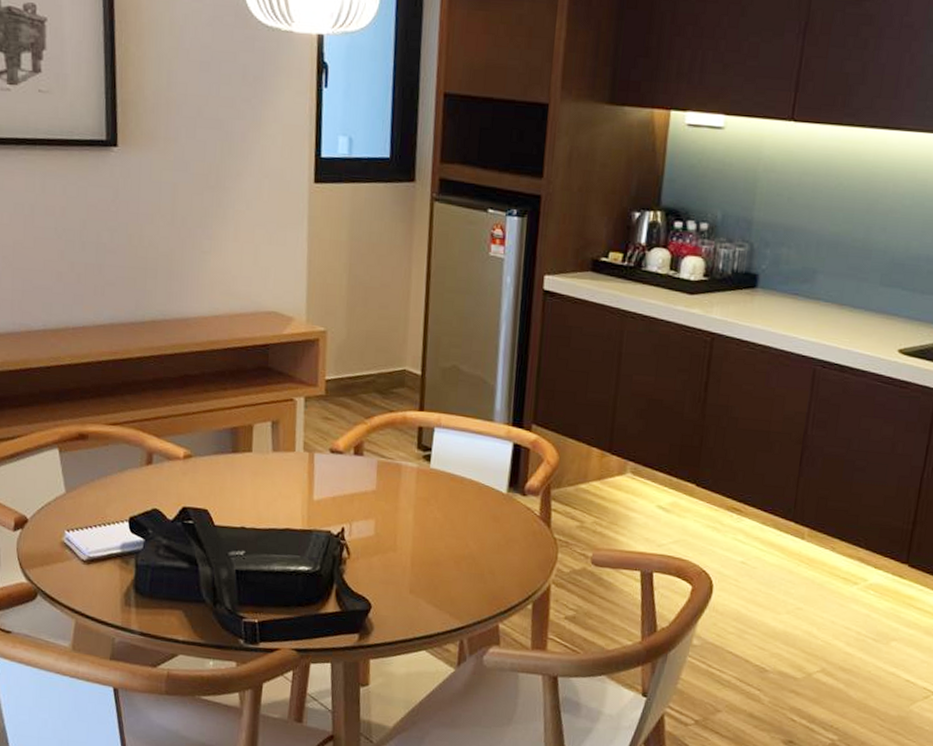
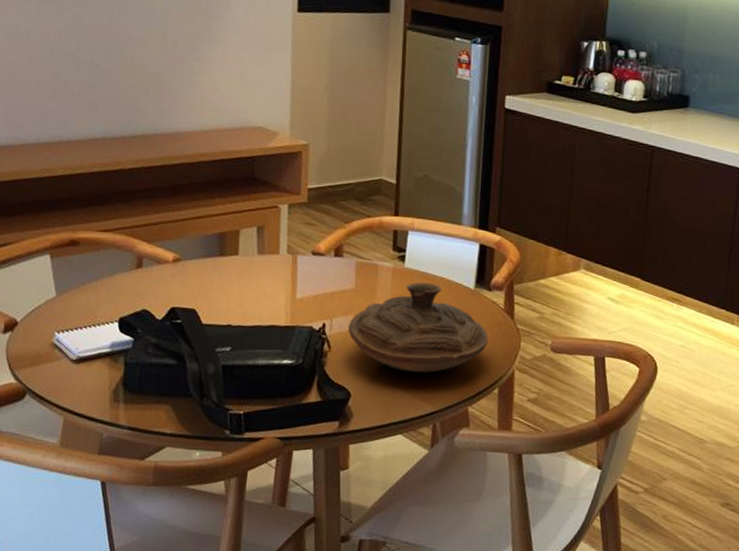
decorative bowl: none [368,484,522,585] -> present [348,282,488,373]

